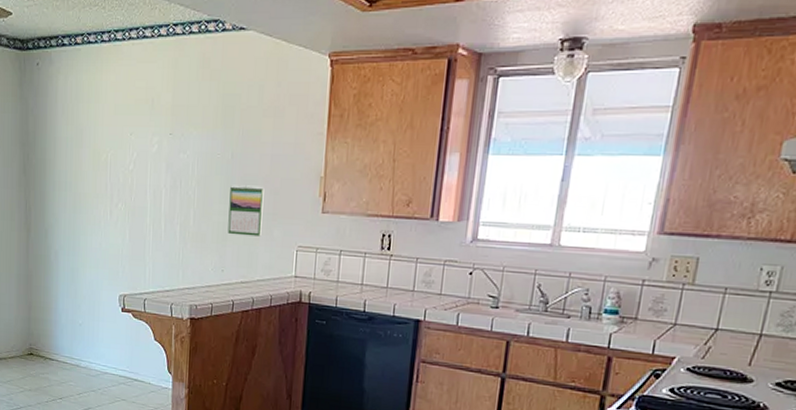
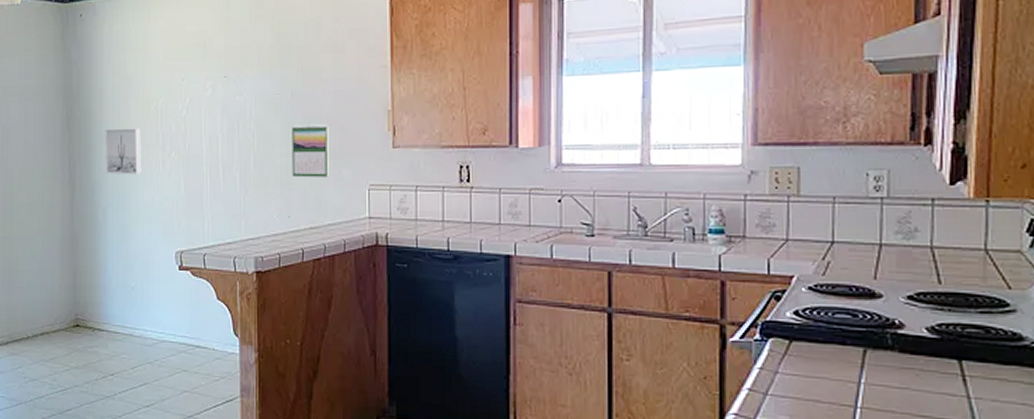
wall art: none [58,176,92,221] -> present [105,128,142,174]

